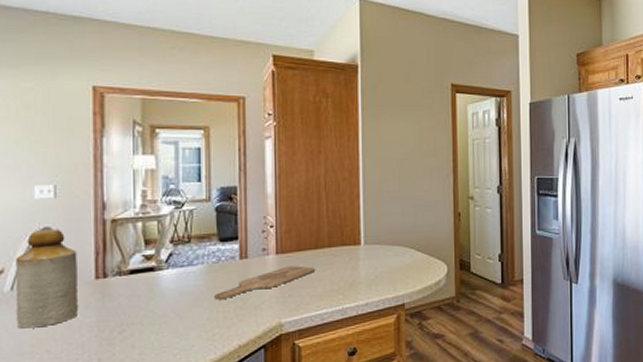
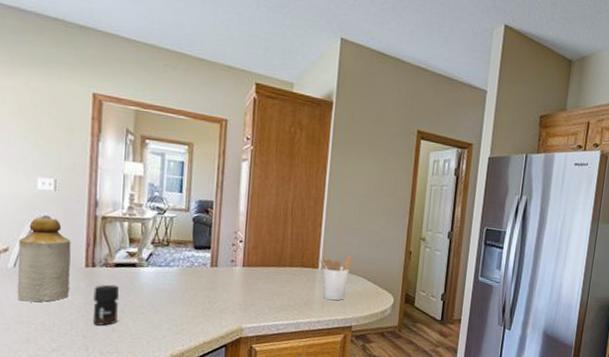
jar: none [107,295,138,344] -> present [92,284,120,326]
cutting board: present [213,265,316,300] -> none [185,278,276,301]
utensil holder: none [360,226,398,279] -> present [319,255,353,301]

